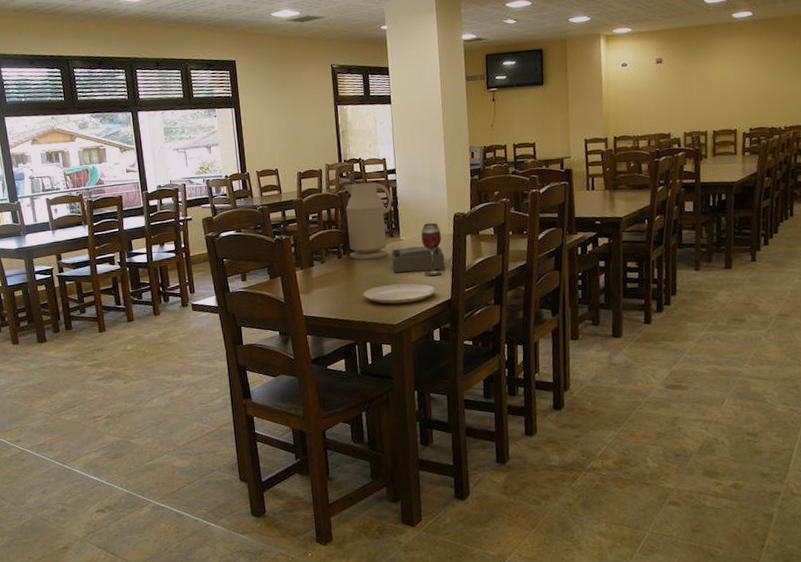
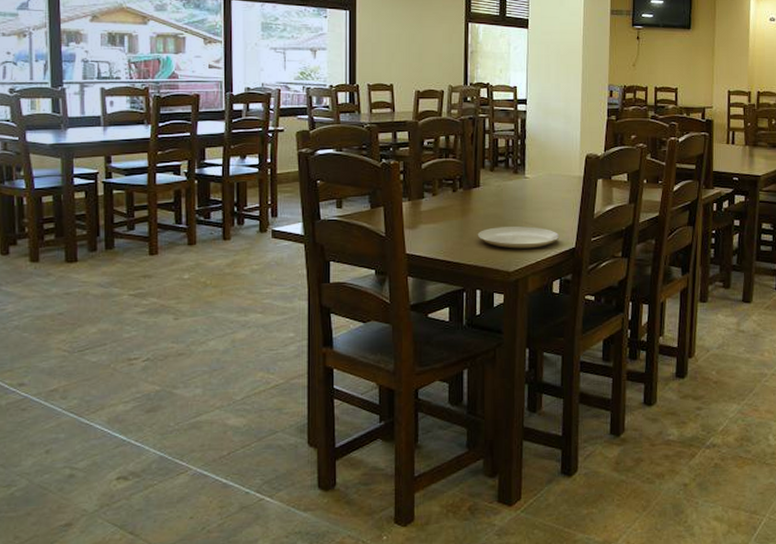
water jug: present [343,182,392,260] -> none [466,111,520,195]
napkin holder: present [391,246,445,272] -> none [514,186,572,215]
wineglass: present [421,222,441,277] -> none [548,161,570,221]

